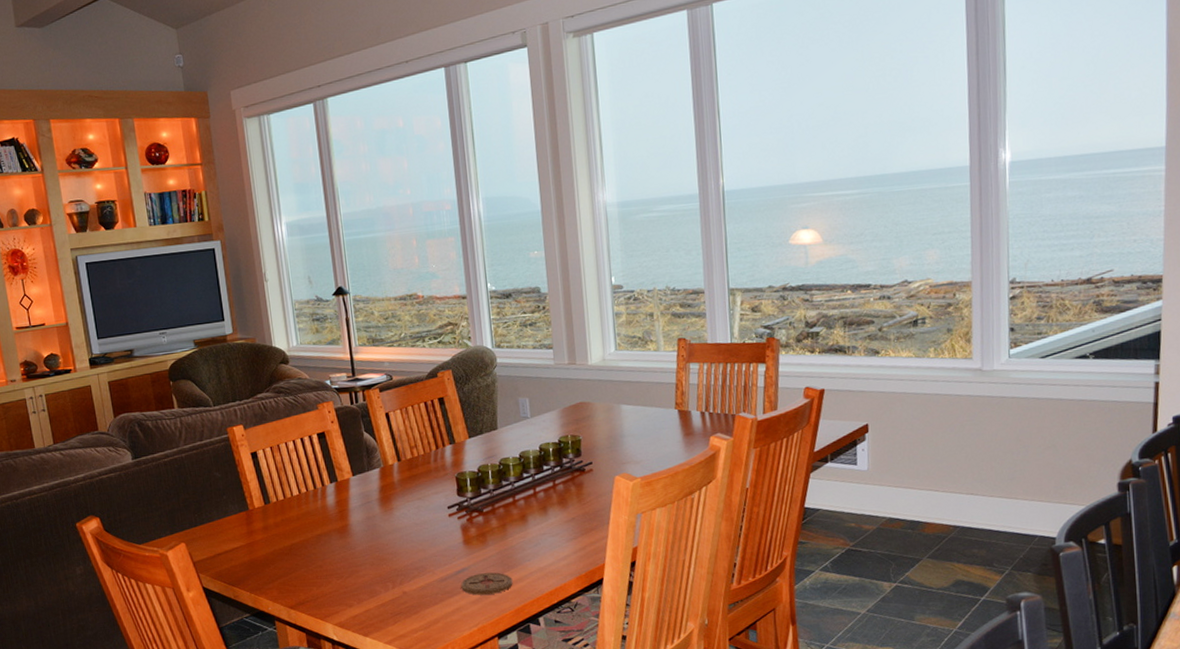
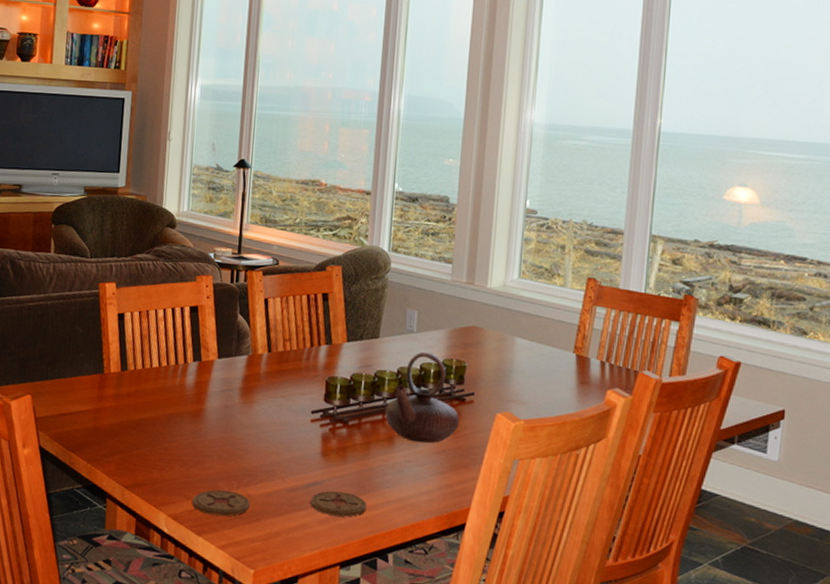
coaster: none [354,591,408,617] -> present [192,489,250,517]
teapot: none [514,433,583,516] -> present [385,351,460,444]

